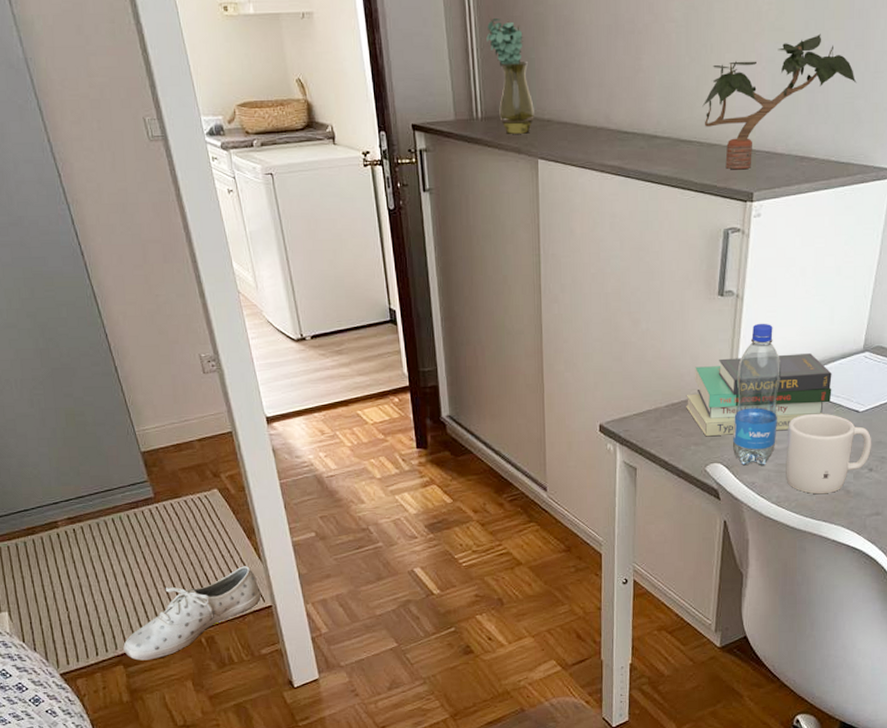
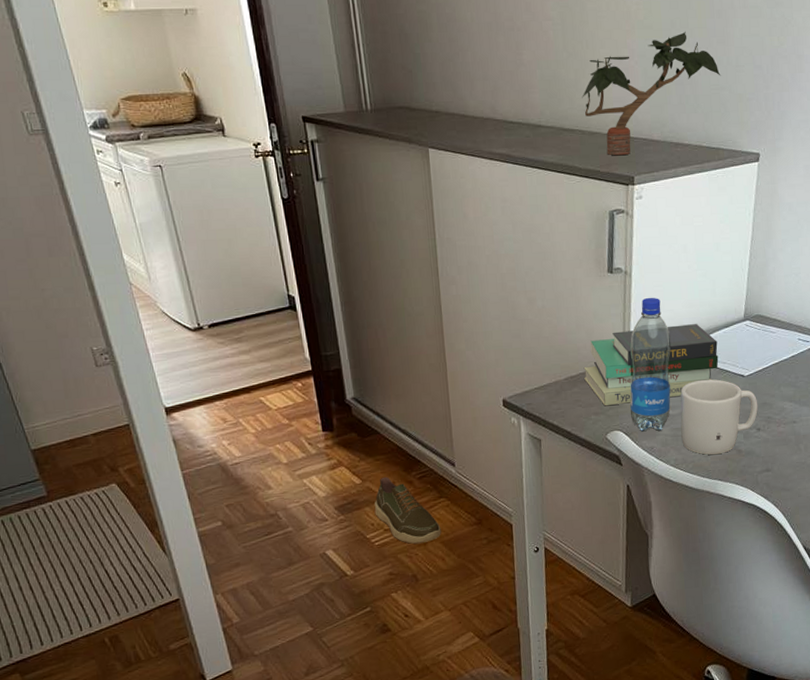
shoe: present [123,566,261,661] -> none [19,560,167,667]
shoe: none [463,497,529,568] -> present [374,476,441,544]
vase: present [486,15,534,134] -> none [372,12,423,125]

